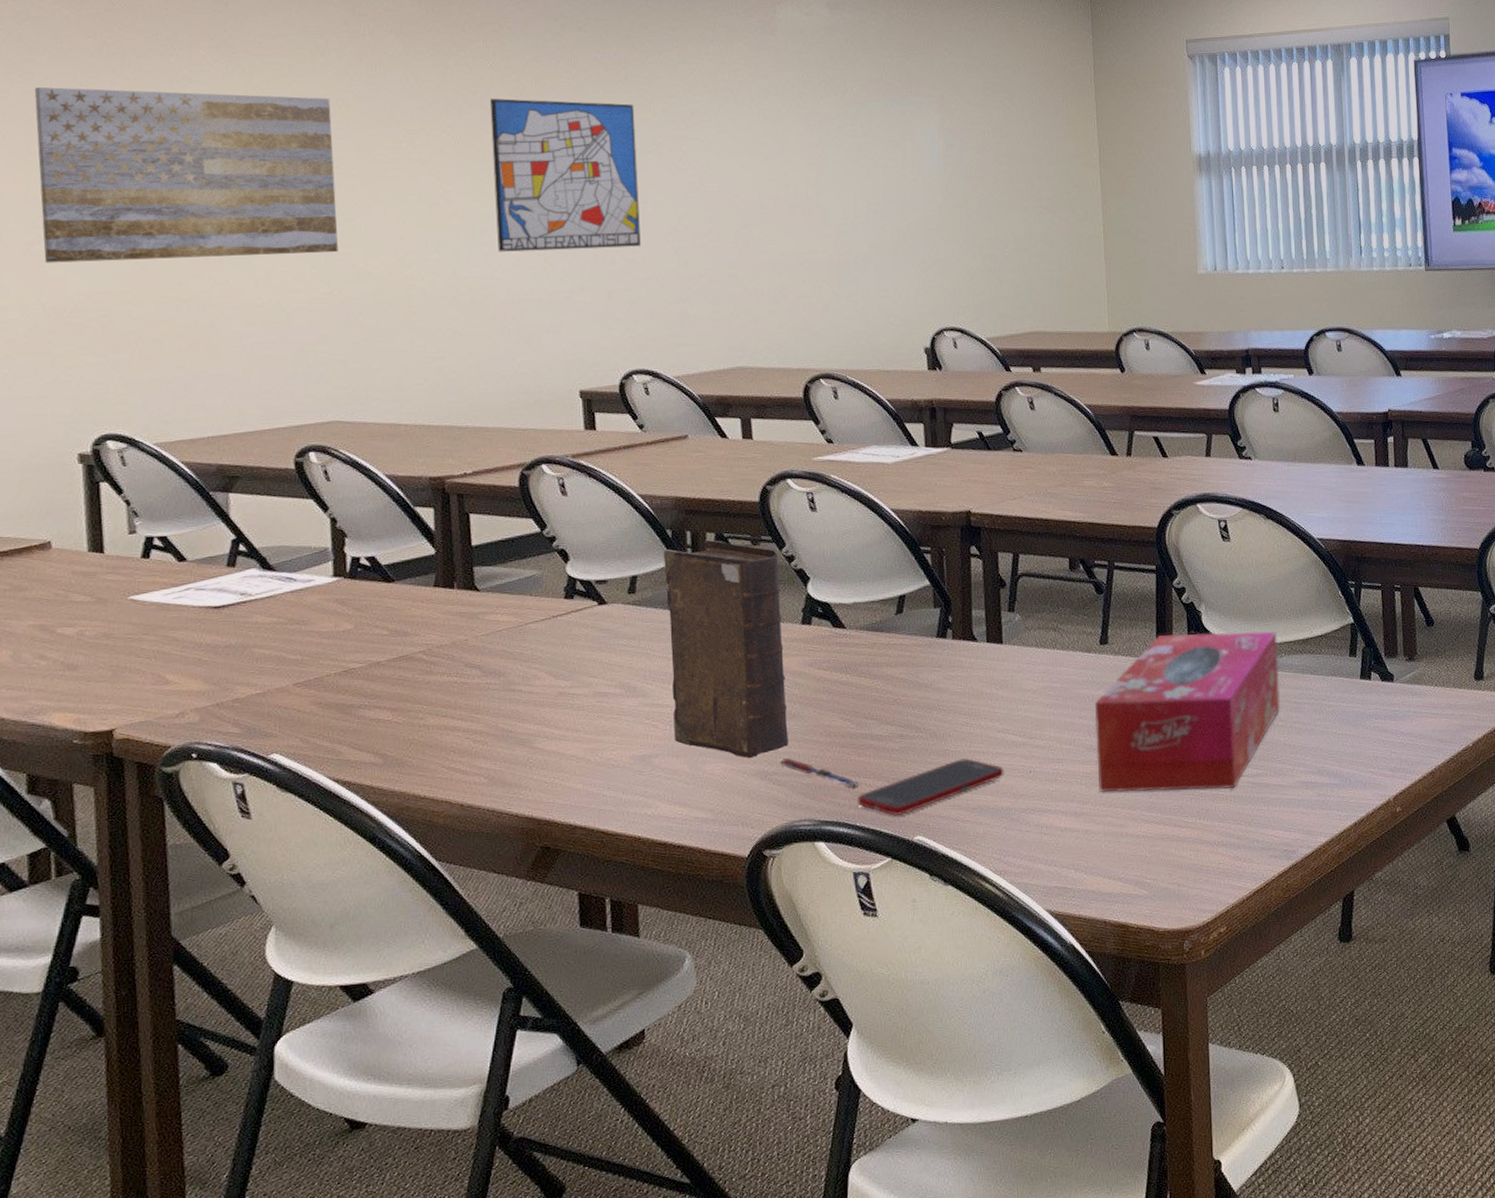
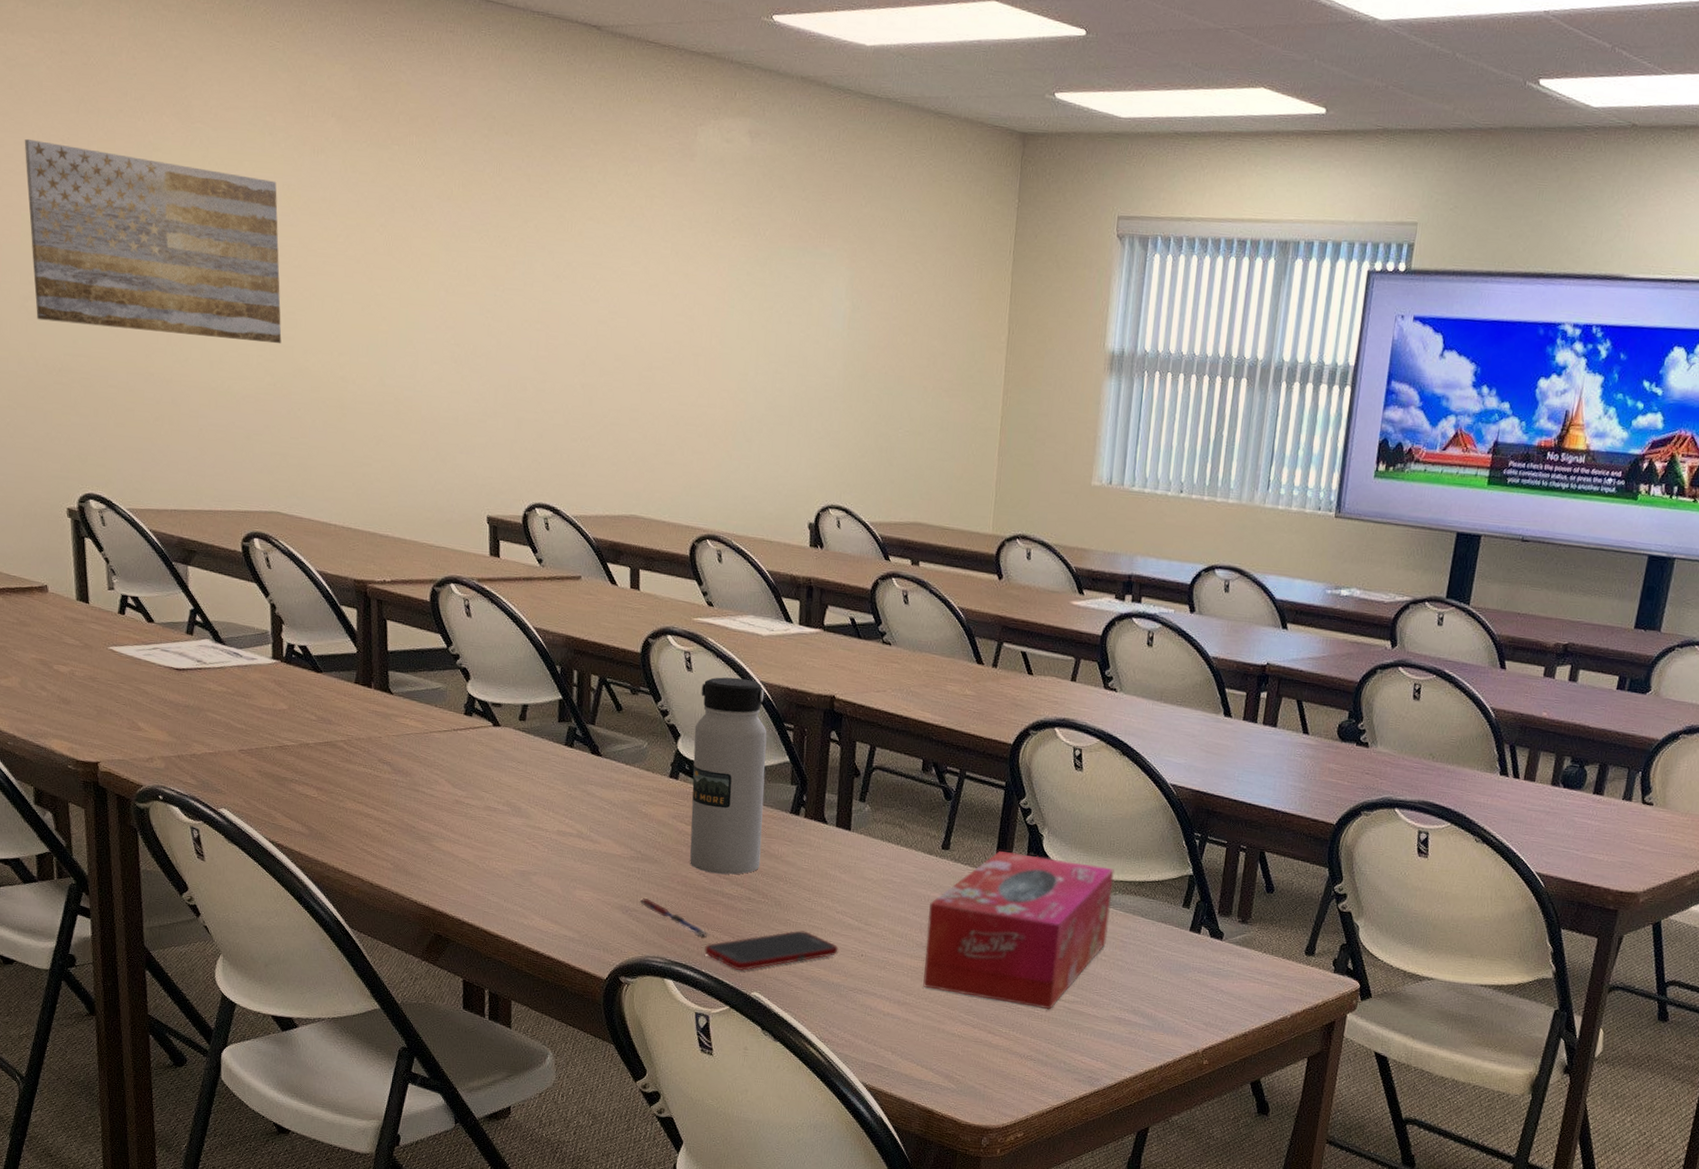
wall art: present [490,98,642,252] -> none [419,200,553,376]
book: present [663,539,788,759] -> none [550,681,654,893]
water bottle: none [824,509,909,717] -> present [690,677,767,875]

